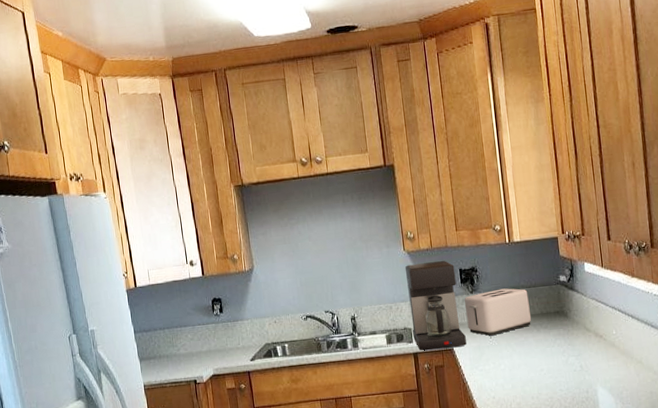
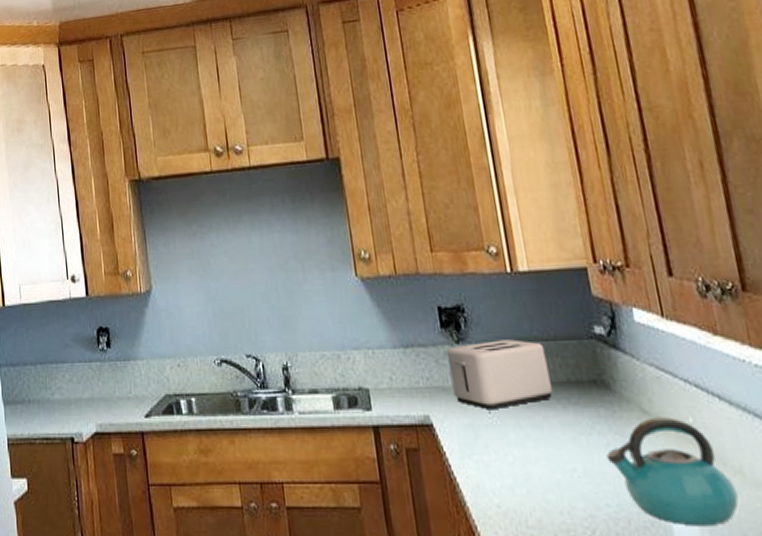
coffee maker: present [404,261,467,351] -> none [357,294,453,424]
kettle: none [562,331,638,397] -> present [606,417,739,527]

